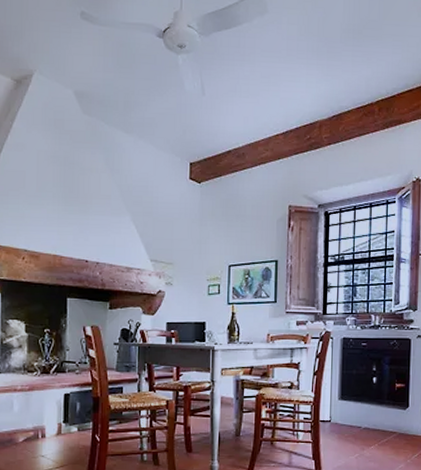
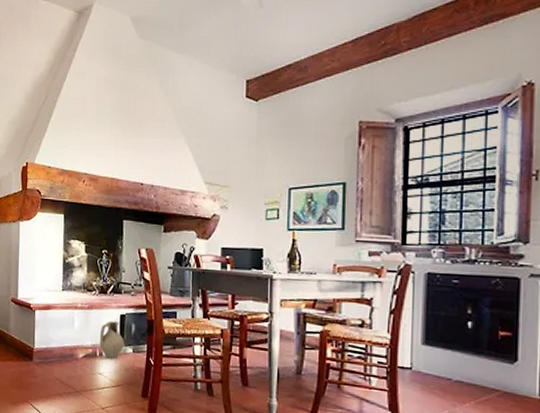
ceramic jug: none [41,401,69,440] -> present [99,321,125,359]

